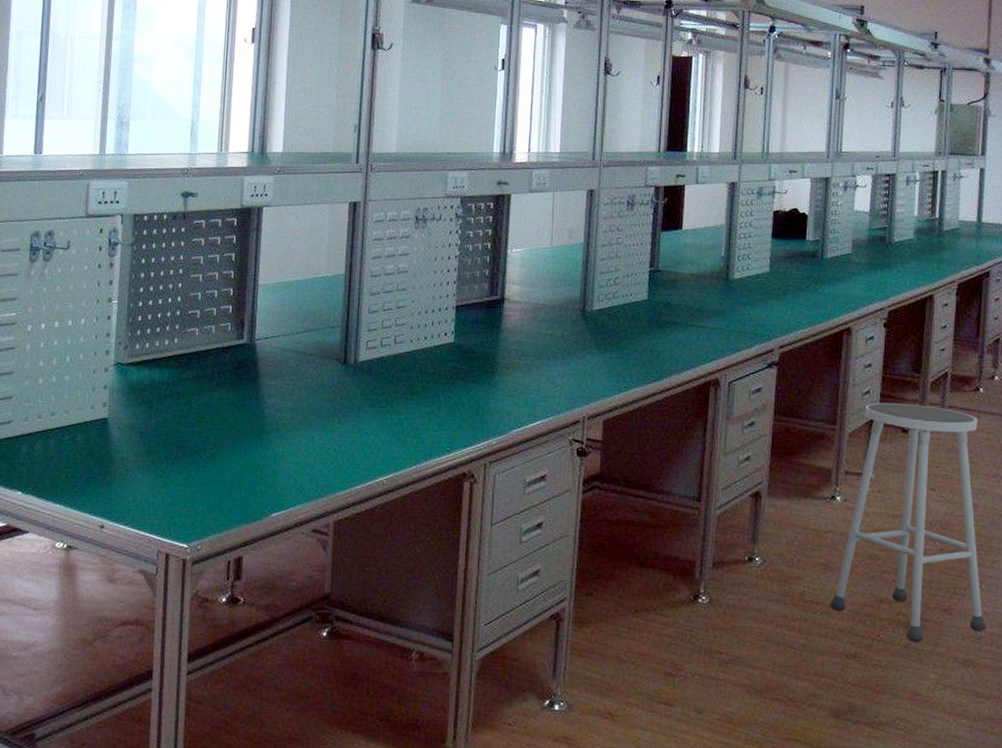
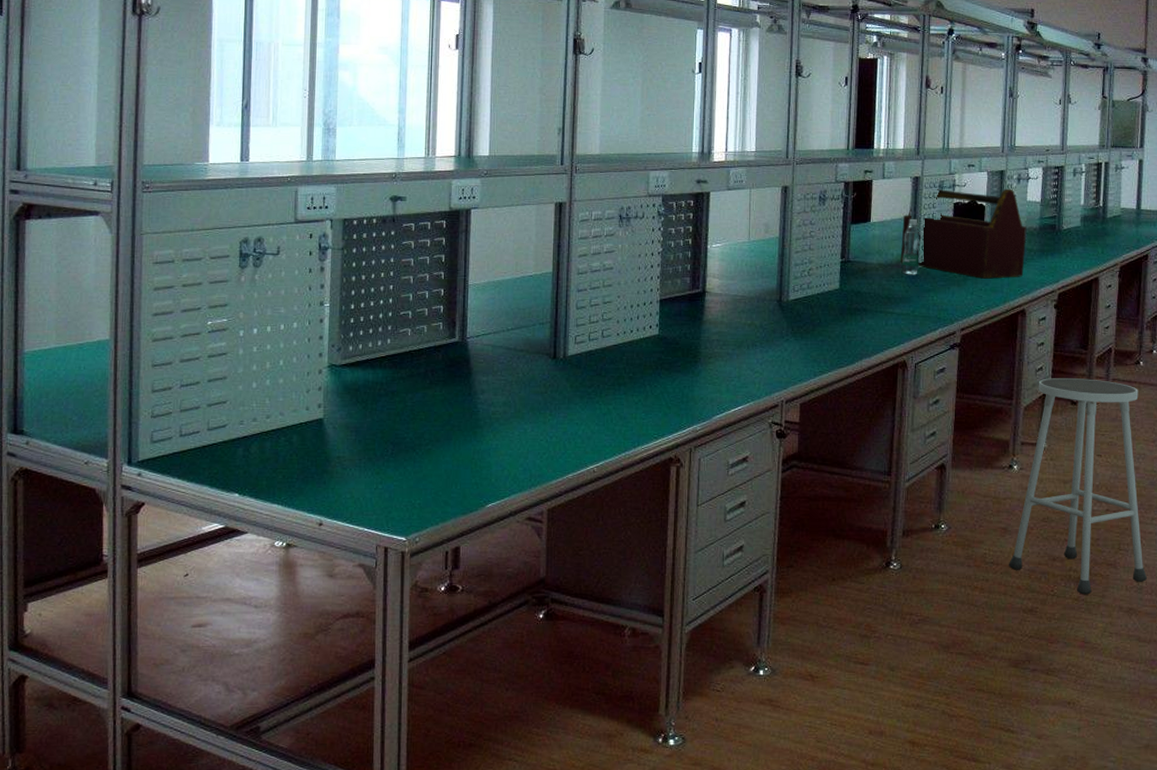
toolbox: none [714,196,854,293] -> present [900,188,1027,279]
bottle: none [716,226,736,287] -> present [902,218,920,275]

